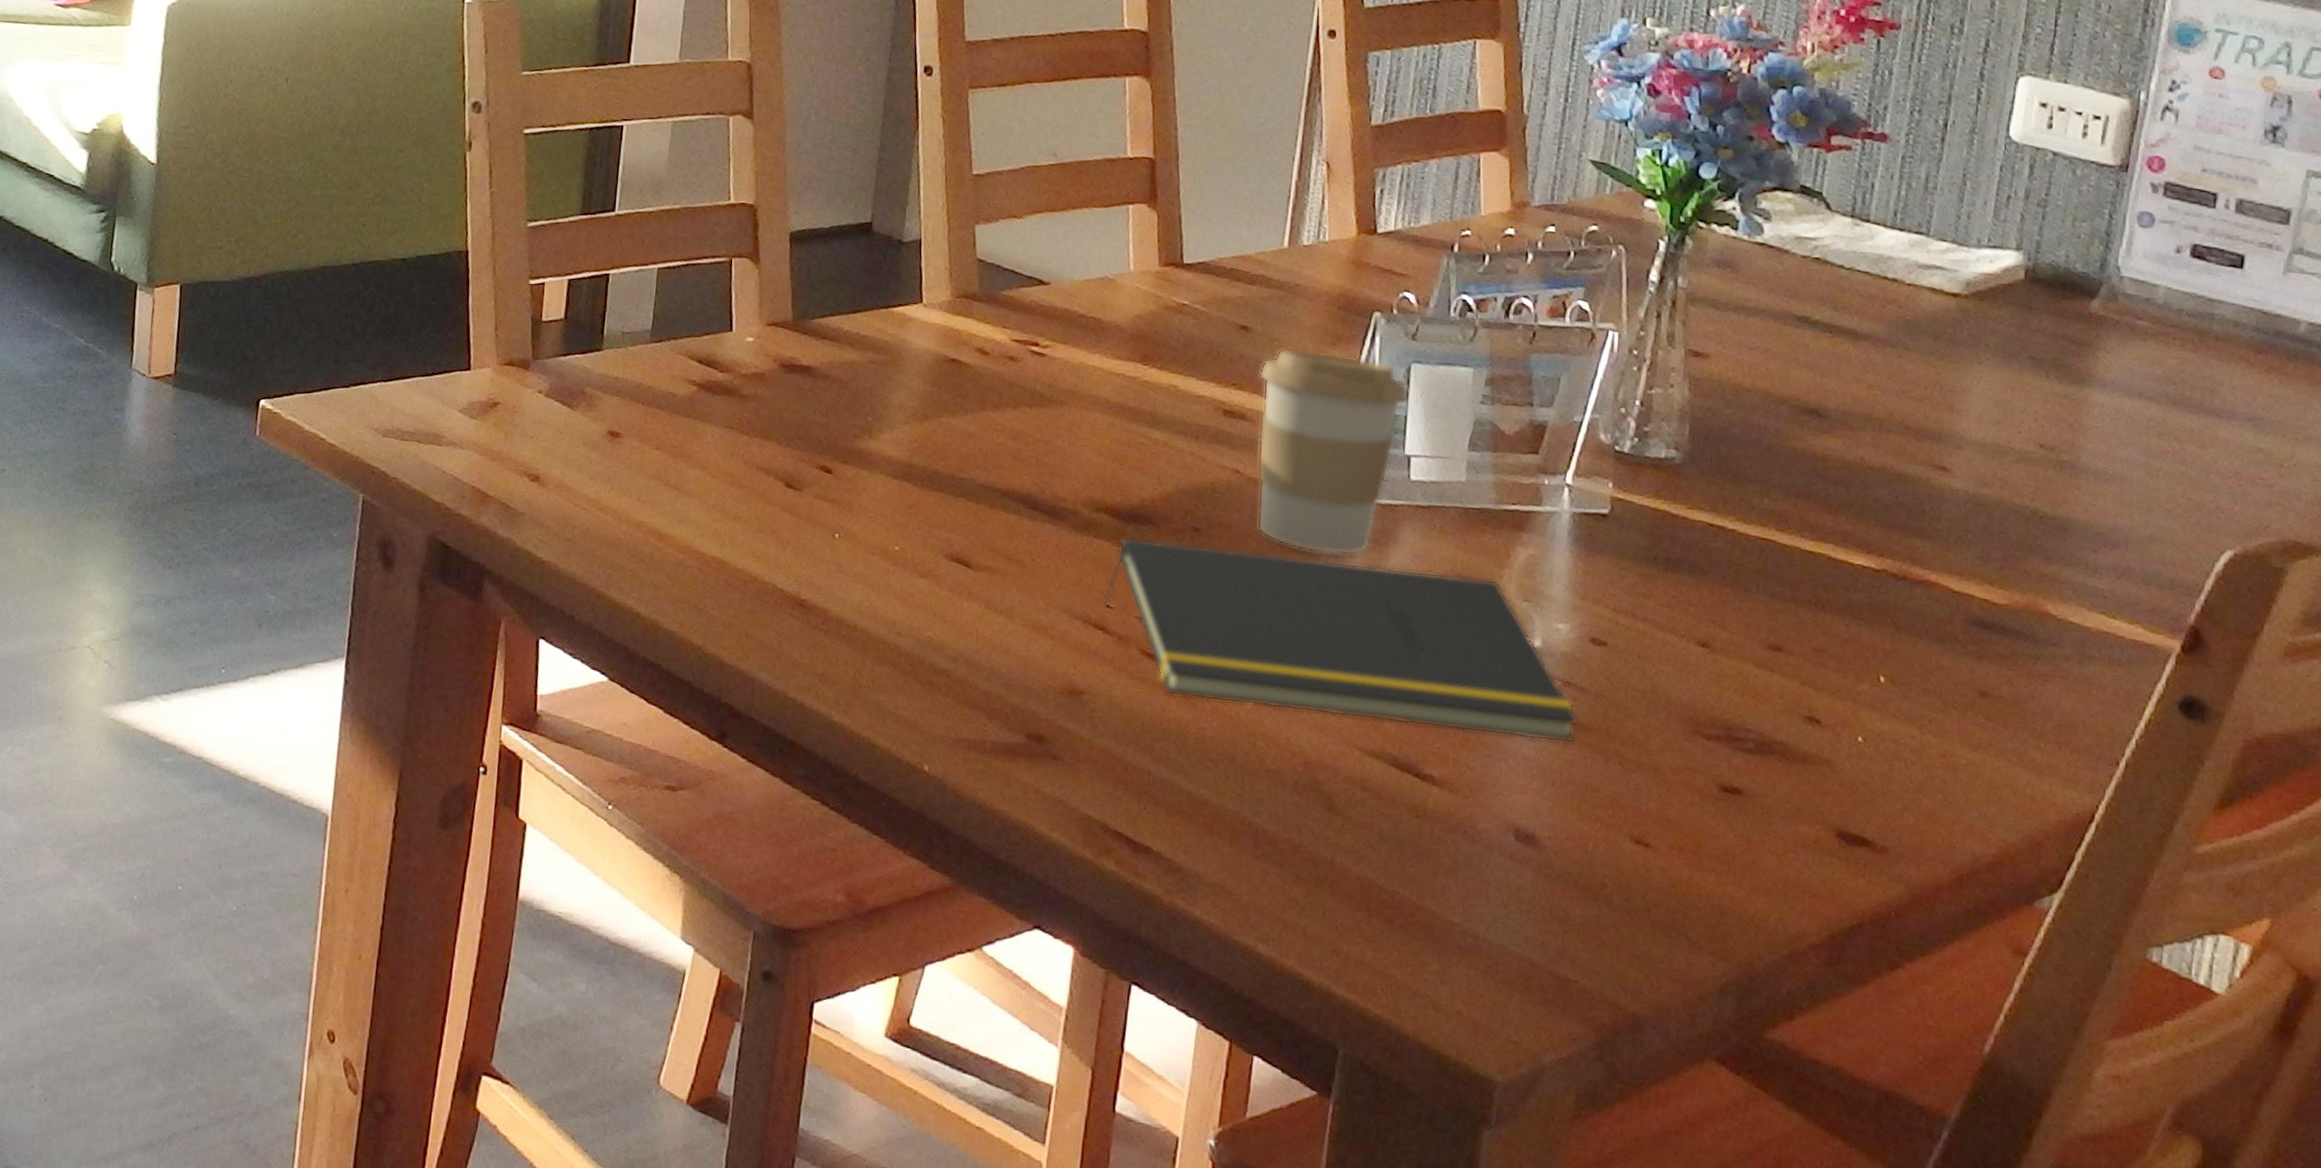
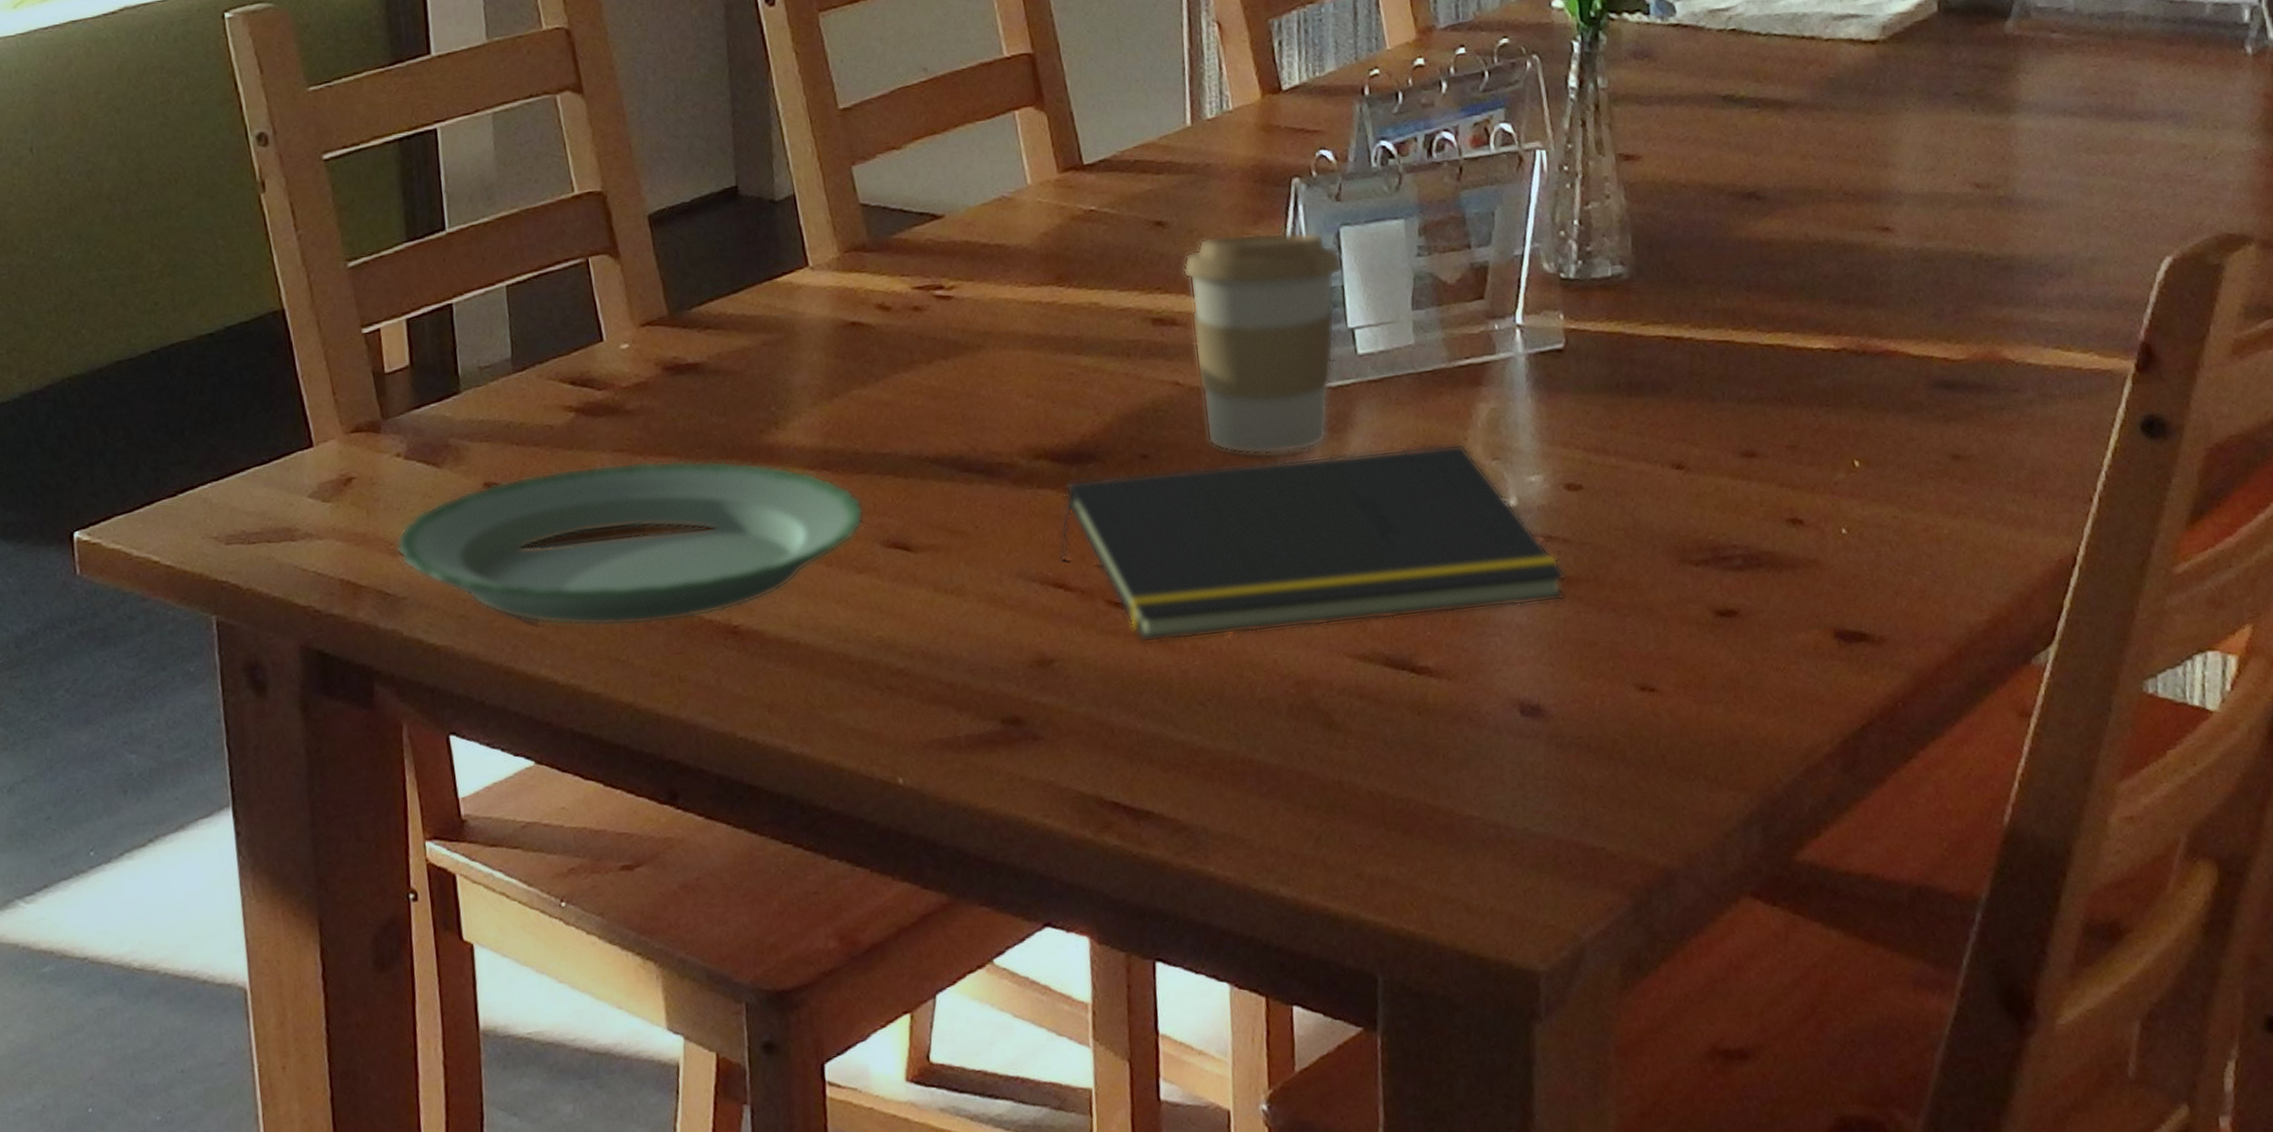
plate: none [524,432,935,586] -> present [396,459,865,627]

